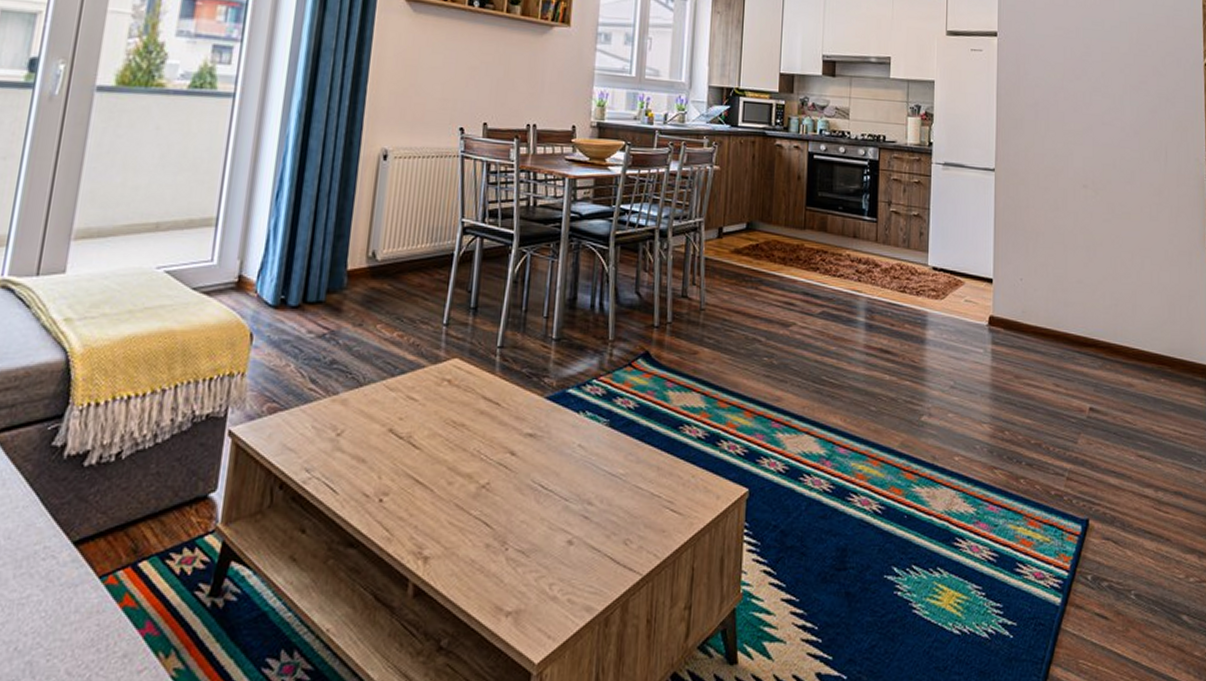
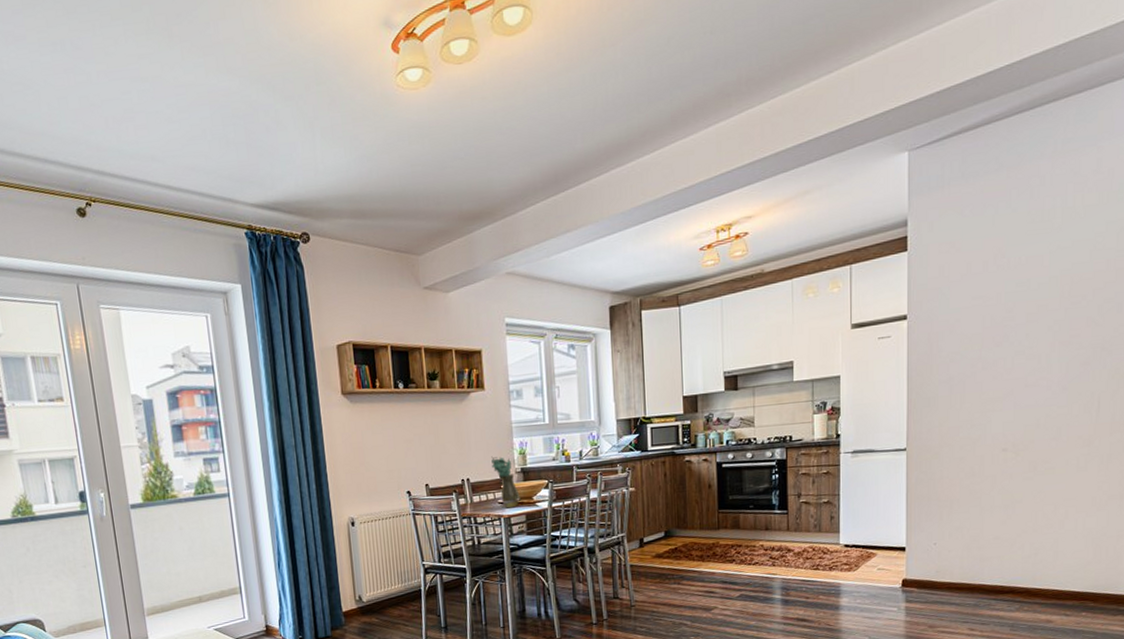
vase: none [564,103,592,168] -> present [491,456,520,509]

